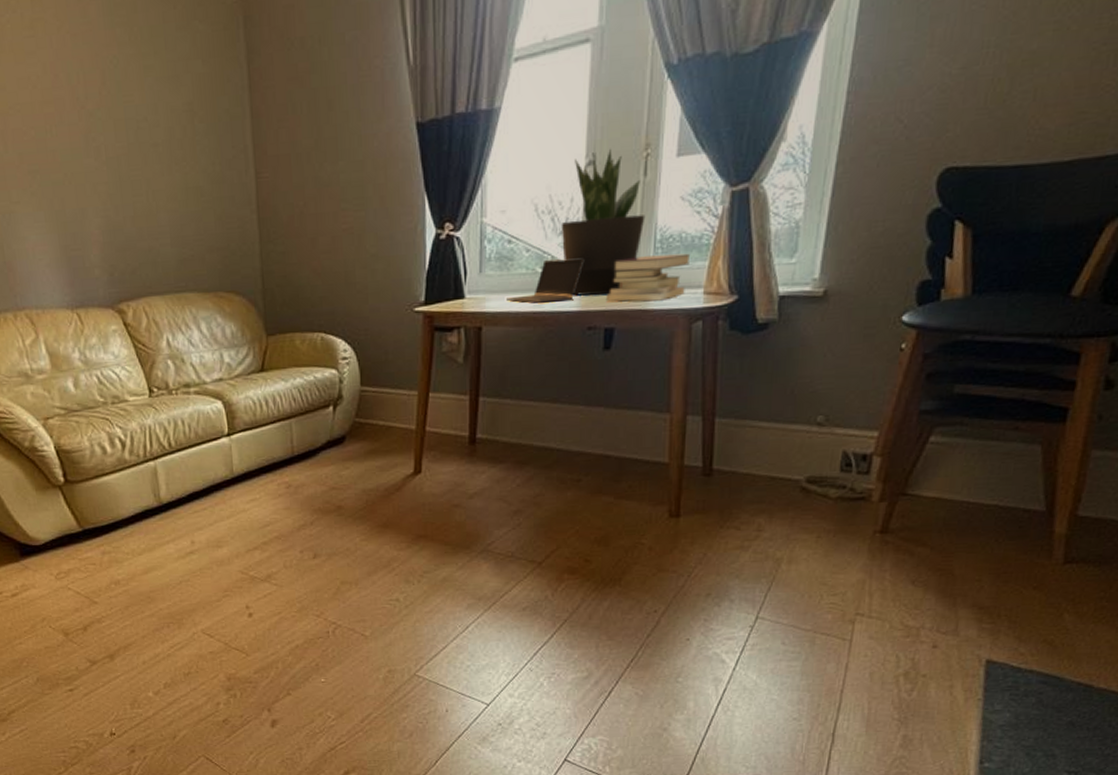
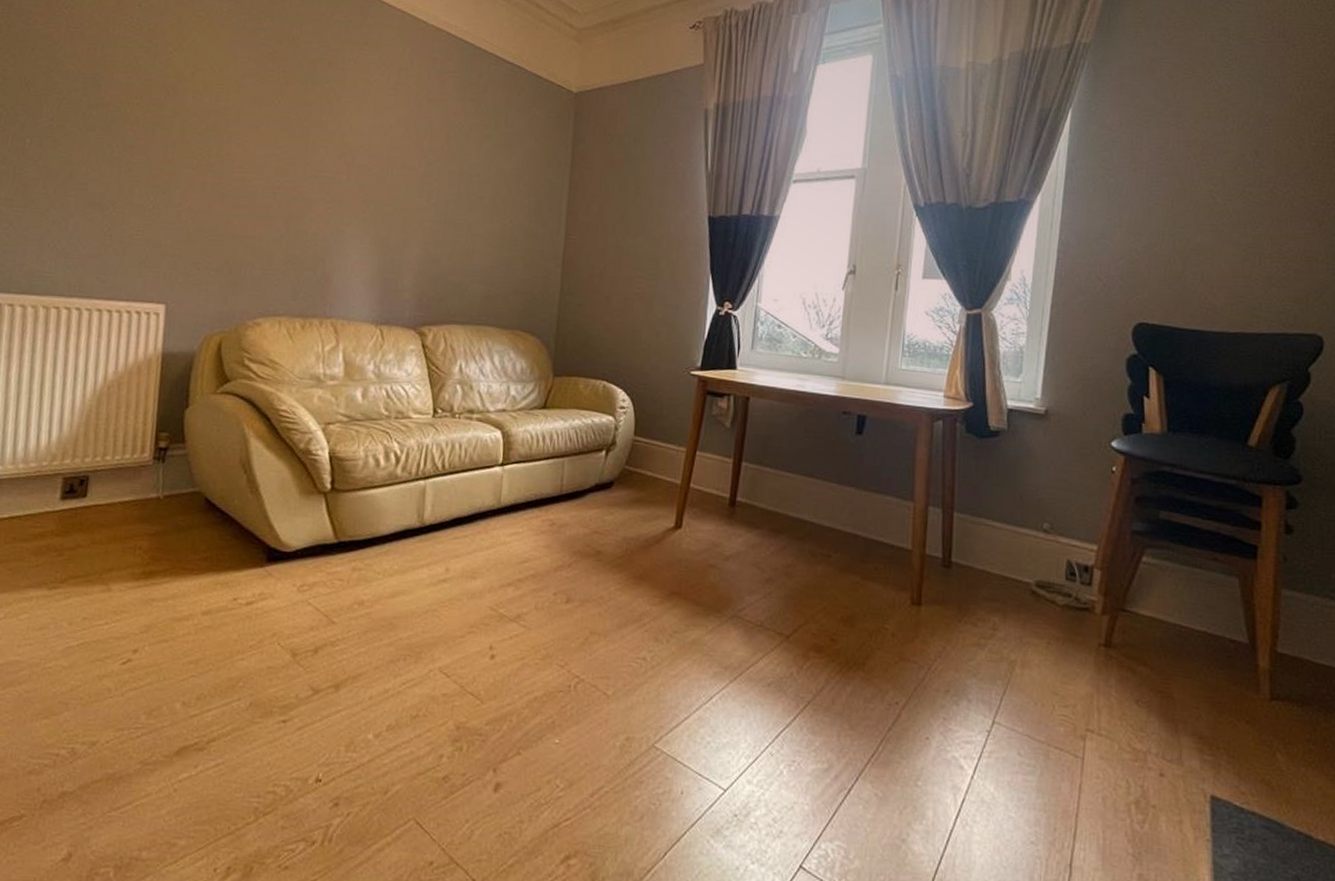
laptop computer: present [505,258,583,304] -> none [772,347,842,385]
planter: present [561,148,646,296] -> none [824,263,896,386]
books: present [607,253,691,302] -> none [861,356,933,398]

